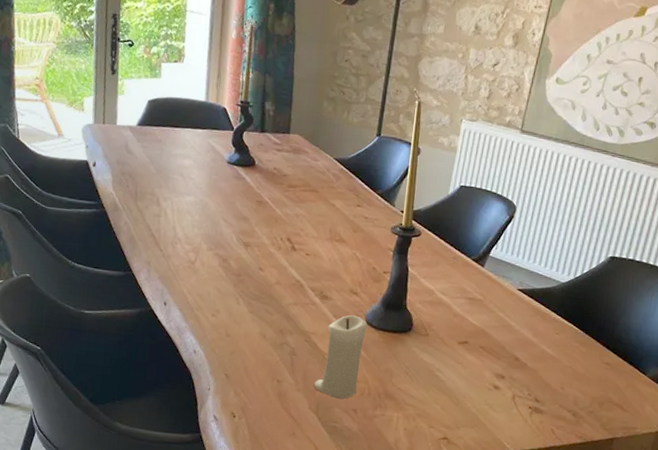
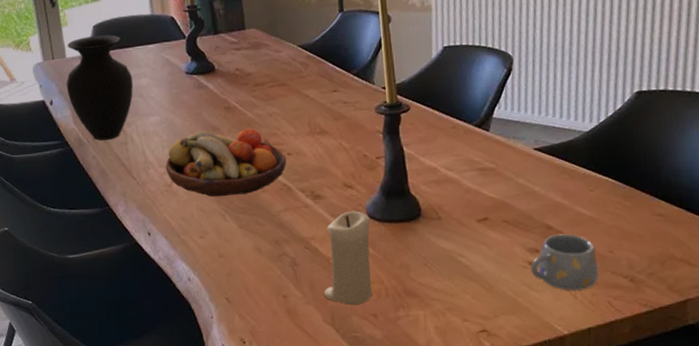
vase: none [111,109,177,210] -> present [66,34,133,141]
fruit bowl: none [192,218,305,284] -> present [165,128,287,197]
mug: none [494,365,551,417] -> present [530,234,599,291]

